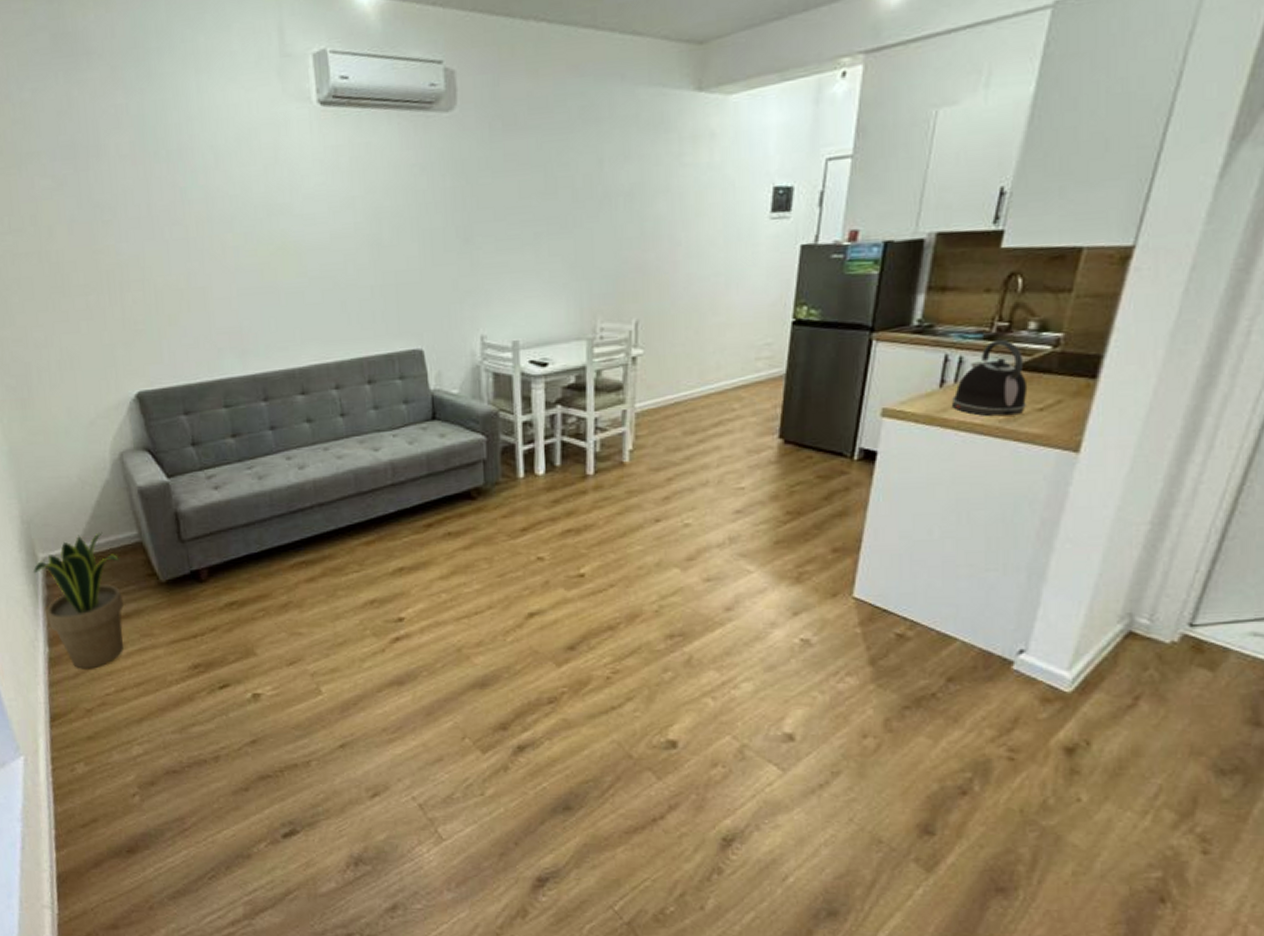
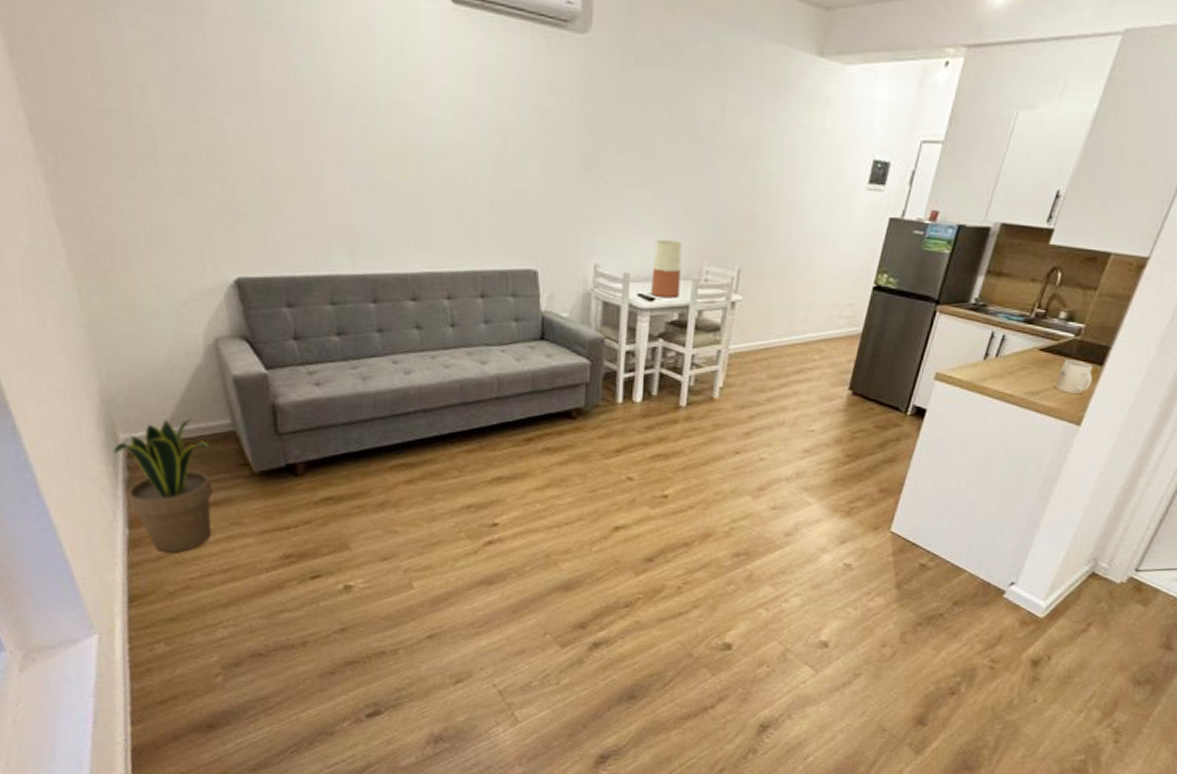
vase: none [542,300,574,362] -> present [651,240,682,299]
kettle: present [953,339,1028,417] -> none [991,323,1051,390]
mug: none [1036,375,1085,416] -> present [1054,359,1093,394]

